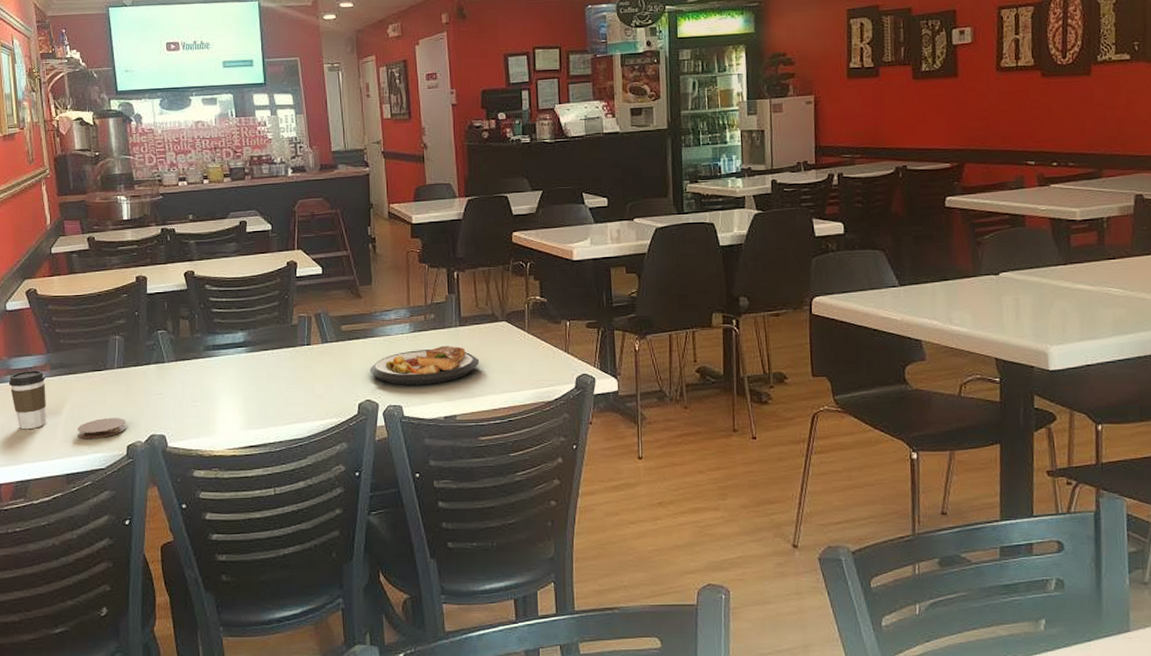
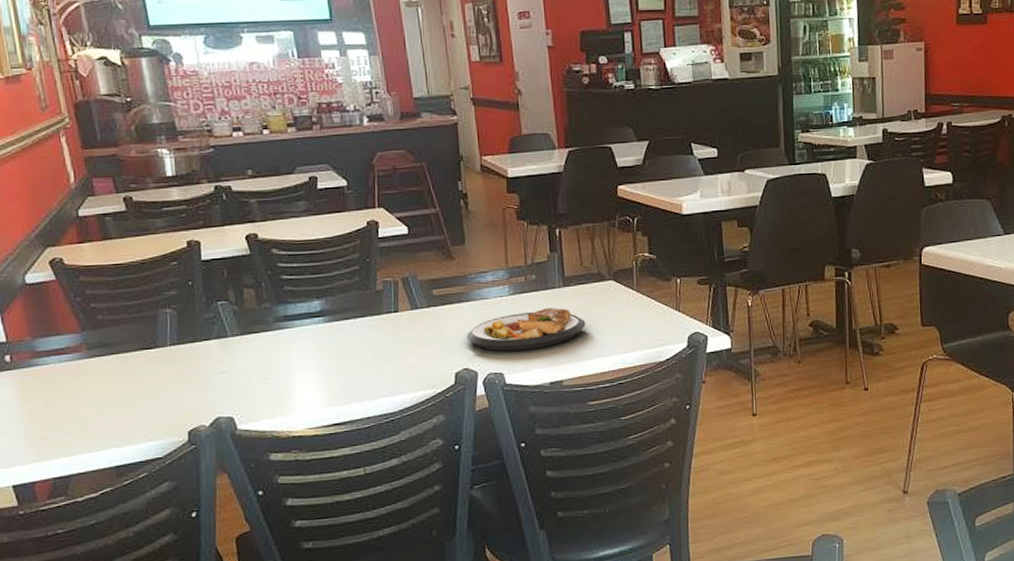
coffee cup: present [8,369,46,430] -> none [35,350,87,420]
coaster: present [77,418,126,439] -> none [126,400,186,427]

